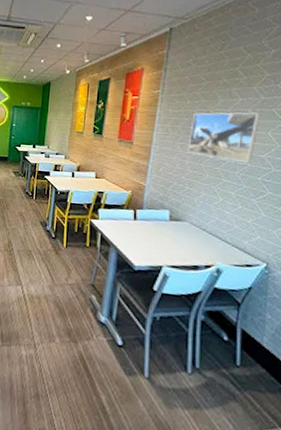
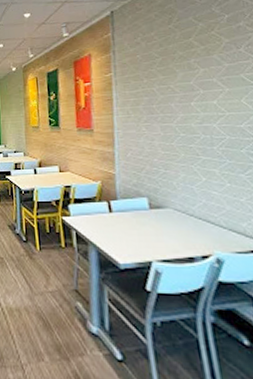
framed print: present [187,112,261,164] -> none [153,80,230,136]

